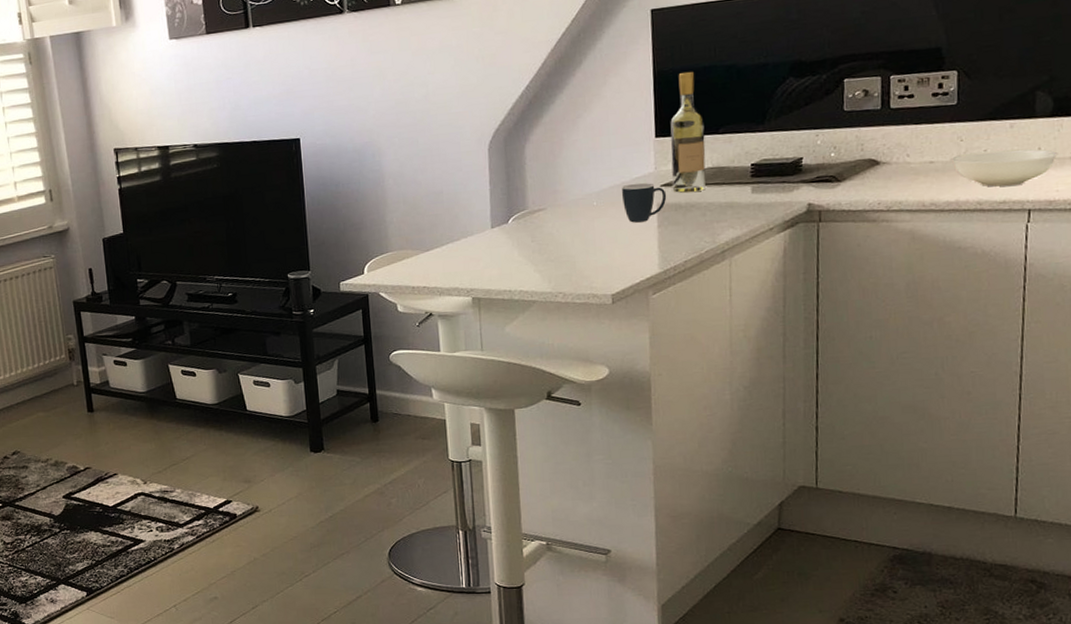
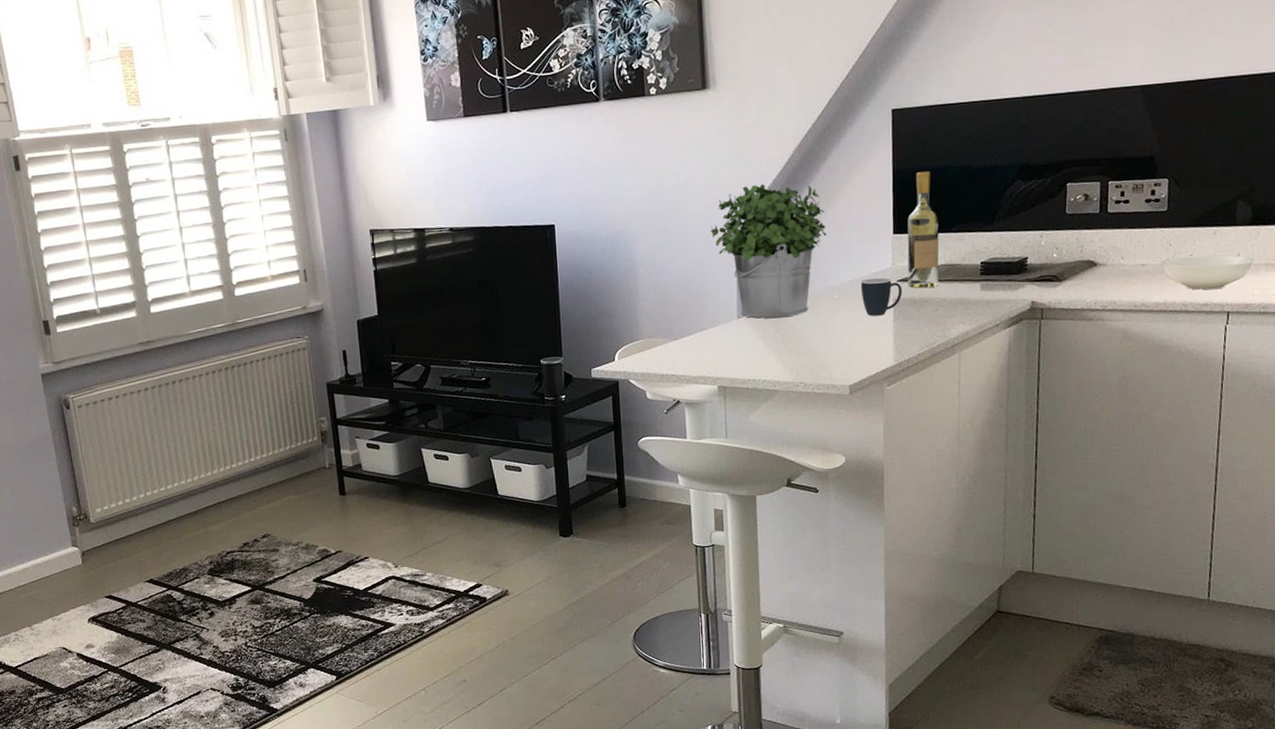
potted plant: none [461,90,584,228] -> present [711,183,827,319]

